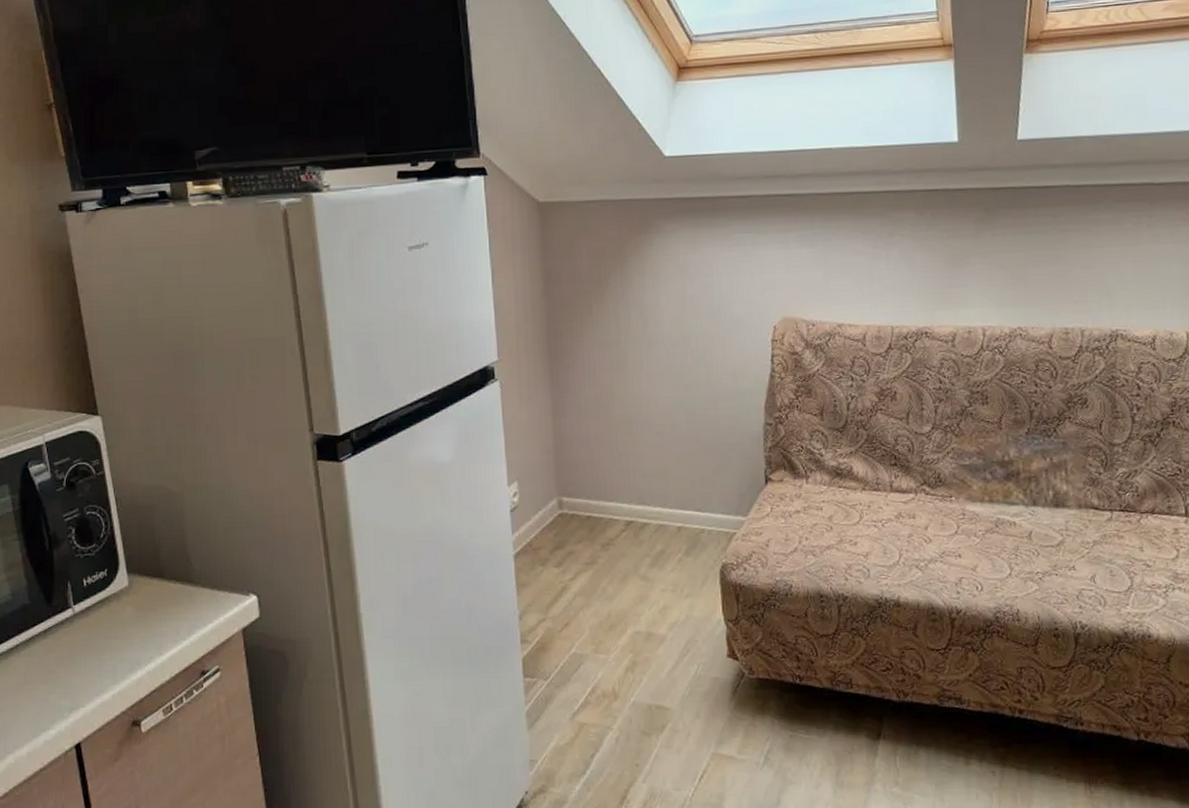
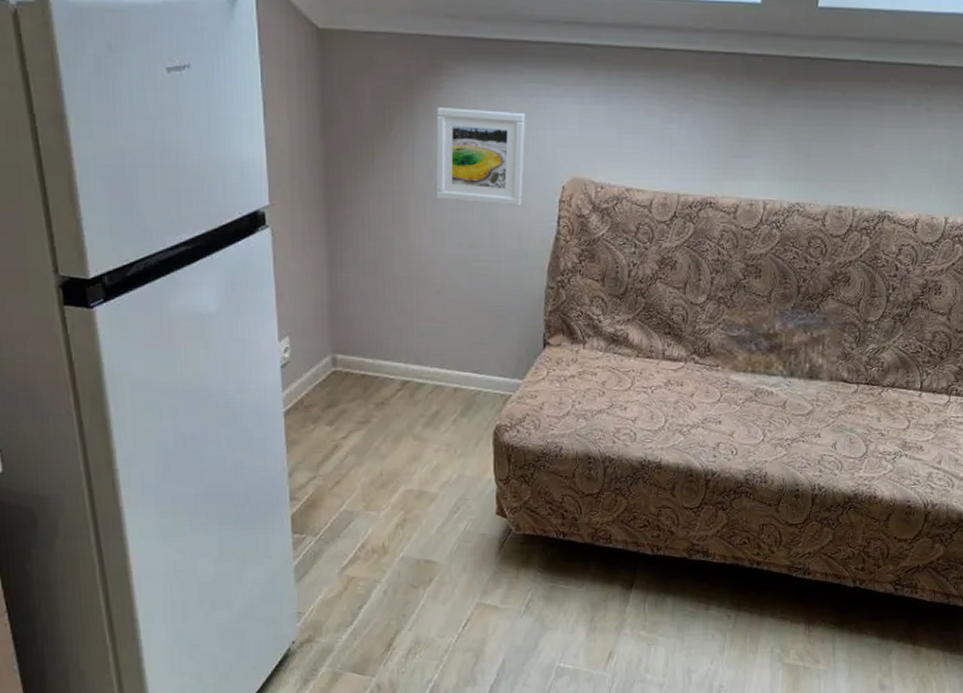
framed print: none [649,261,735,348] -> present [436,108,526,207]

